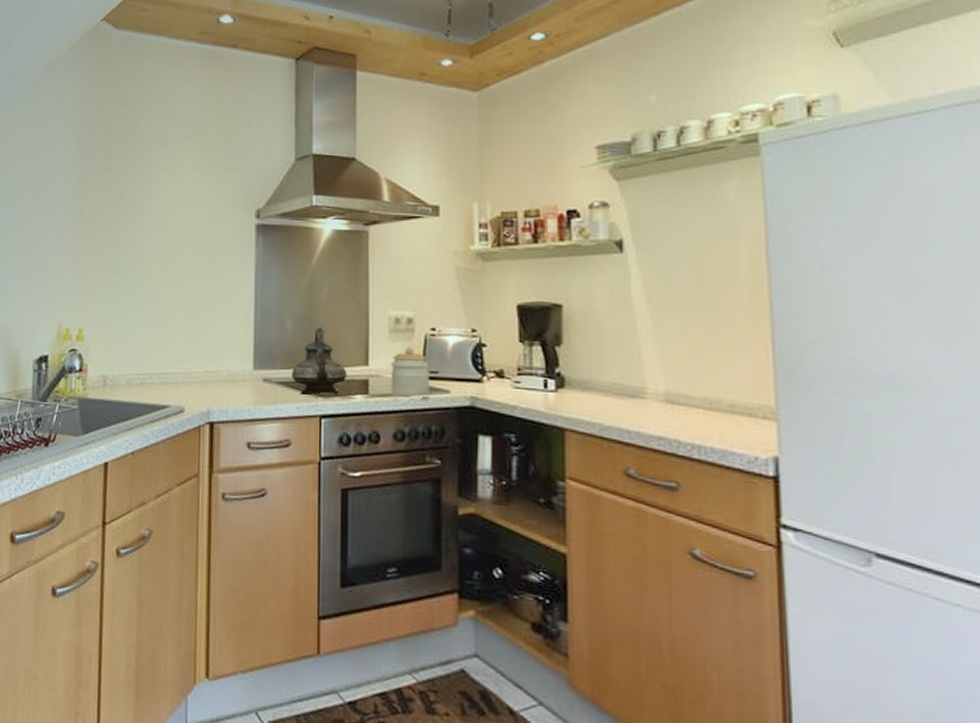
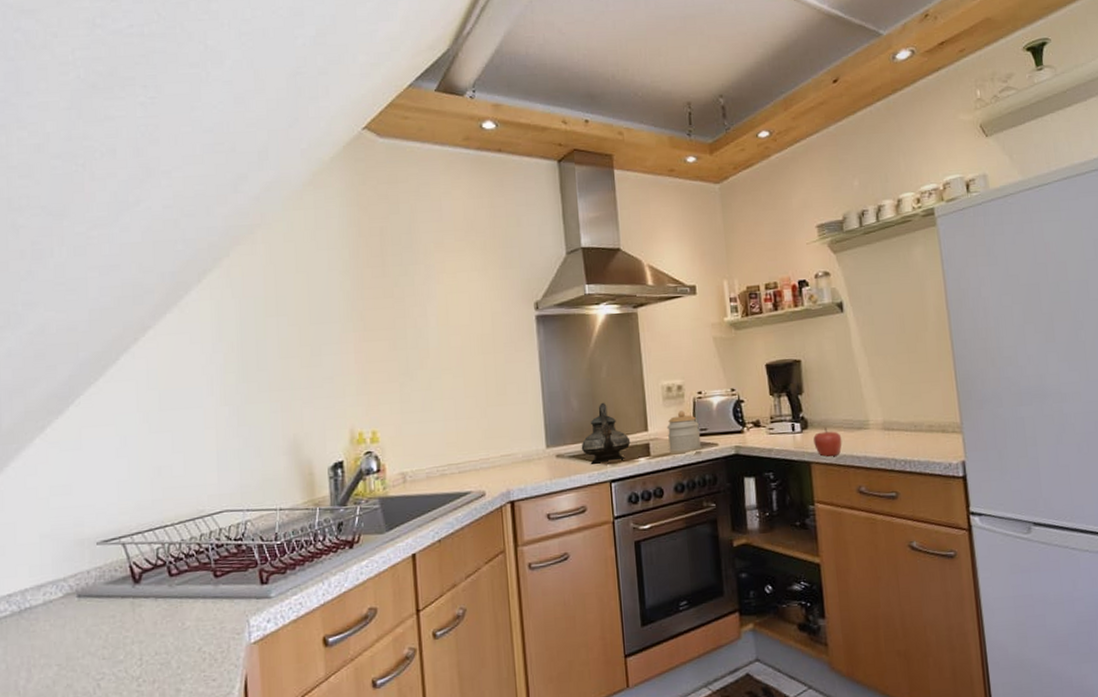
fruit: none [571,390,608,427] -> present [813,428,842,458]

